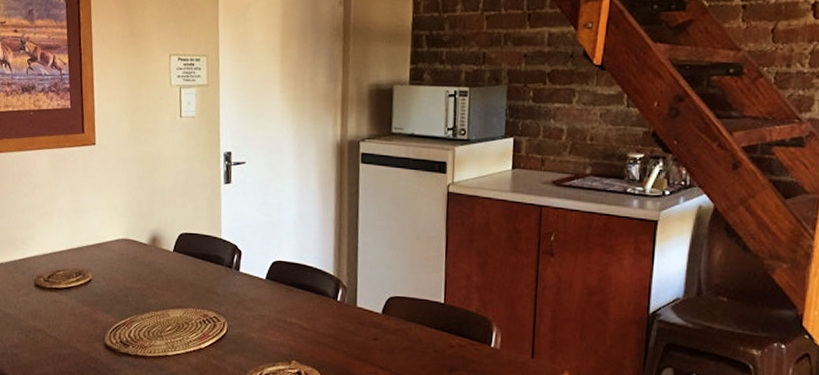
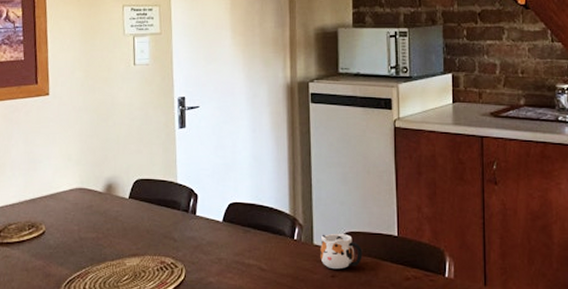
mug: none [363,297,407,333] -> present [320,233,363,270]

